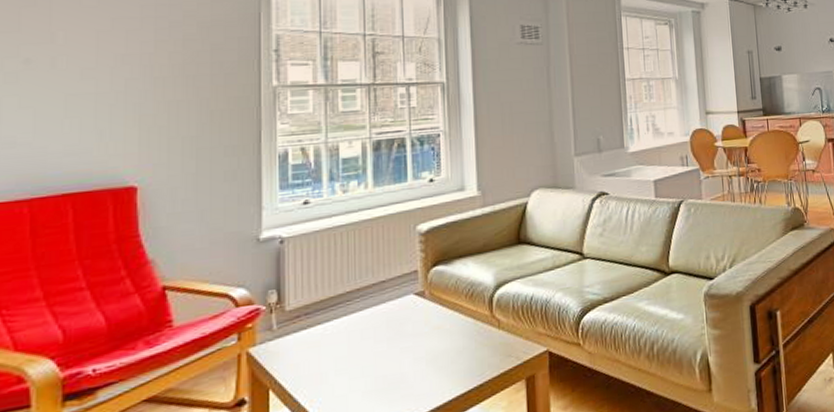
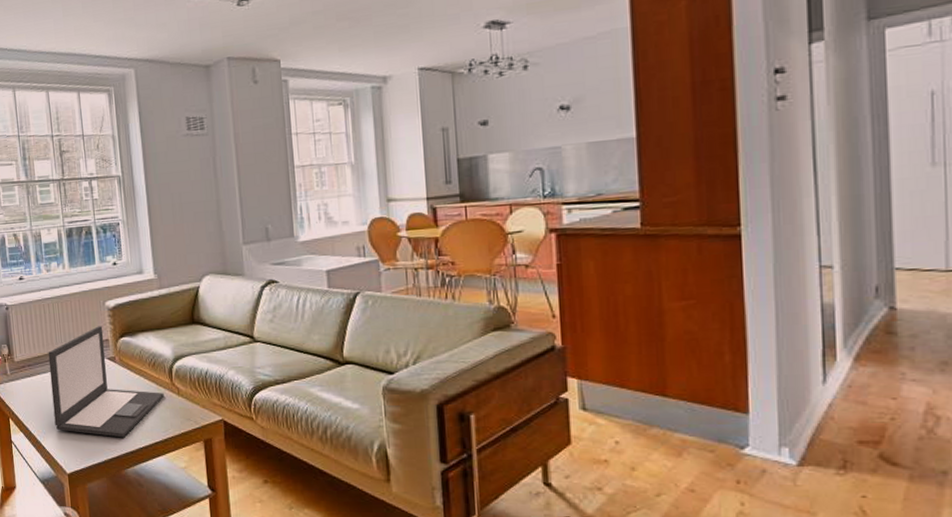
laptop: none [335,255,482,396] -> present [48,326,164,438]

